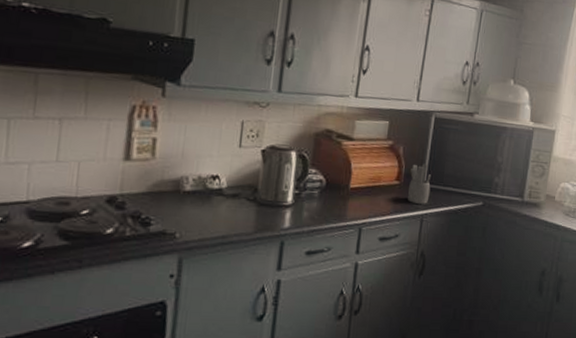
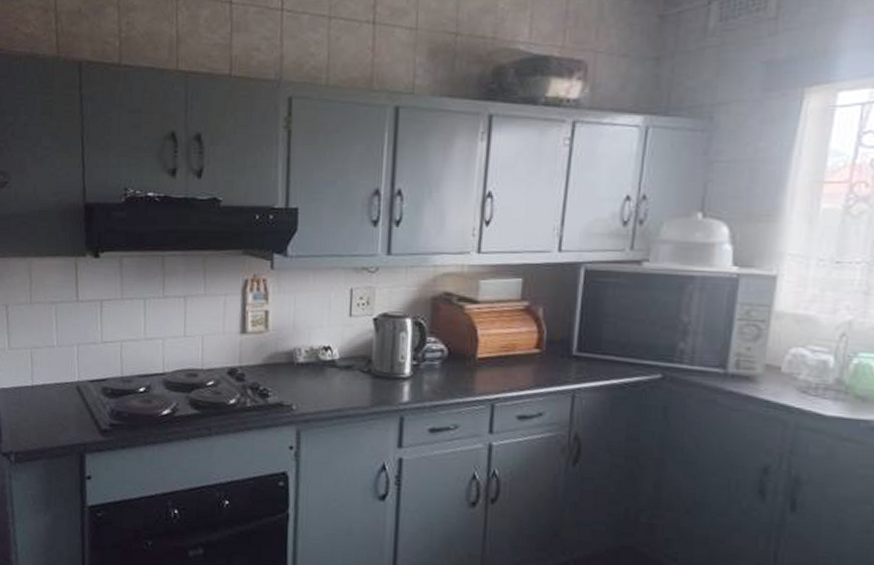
utensil holder: present [408,163,431,204] -> none [553,327,584,377]

